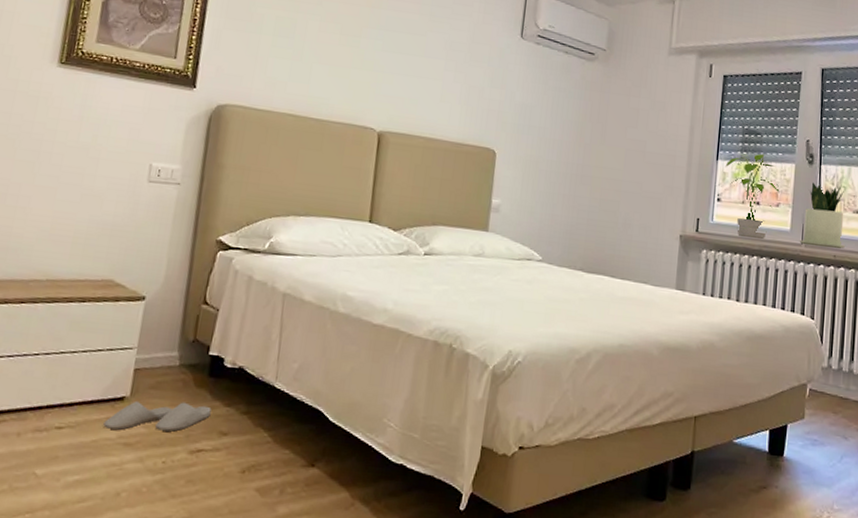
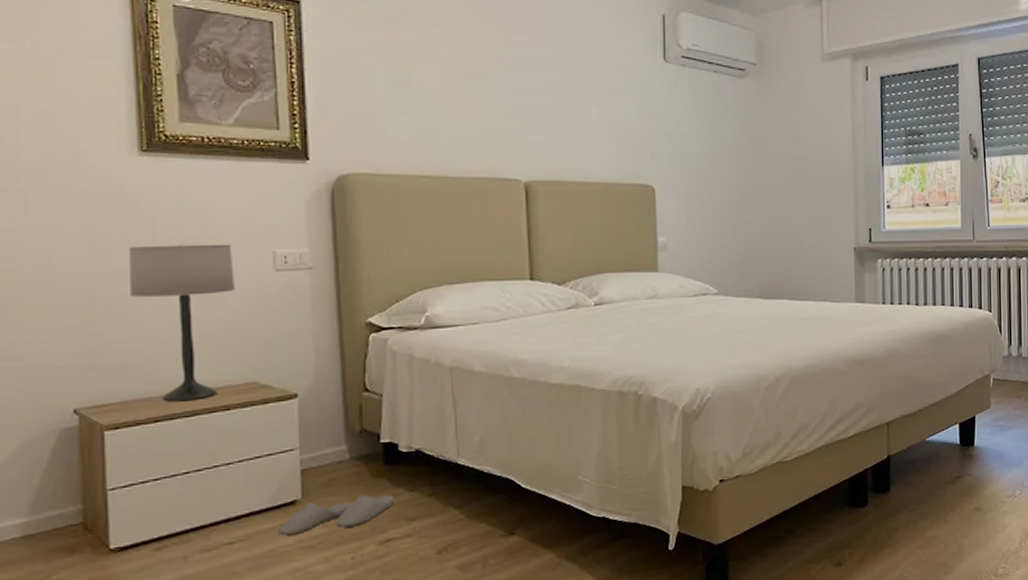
table lamp: none [24,144,117,289] -> present [130,243,236,402]
potted plant: present [725,152,780,240] -> none [891,152,948,241]
planter: present [799,182,846,250] -> none [971,175,1016,240]

